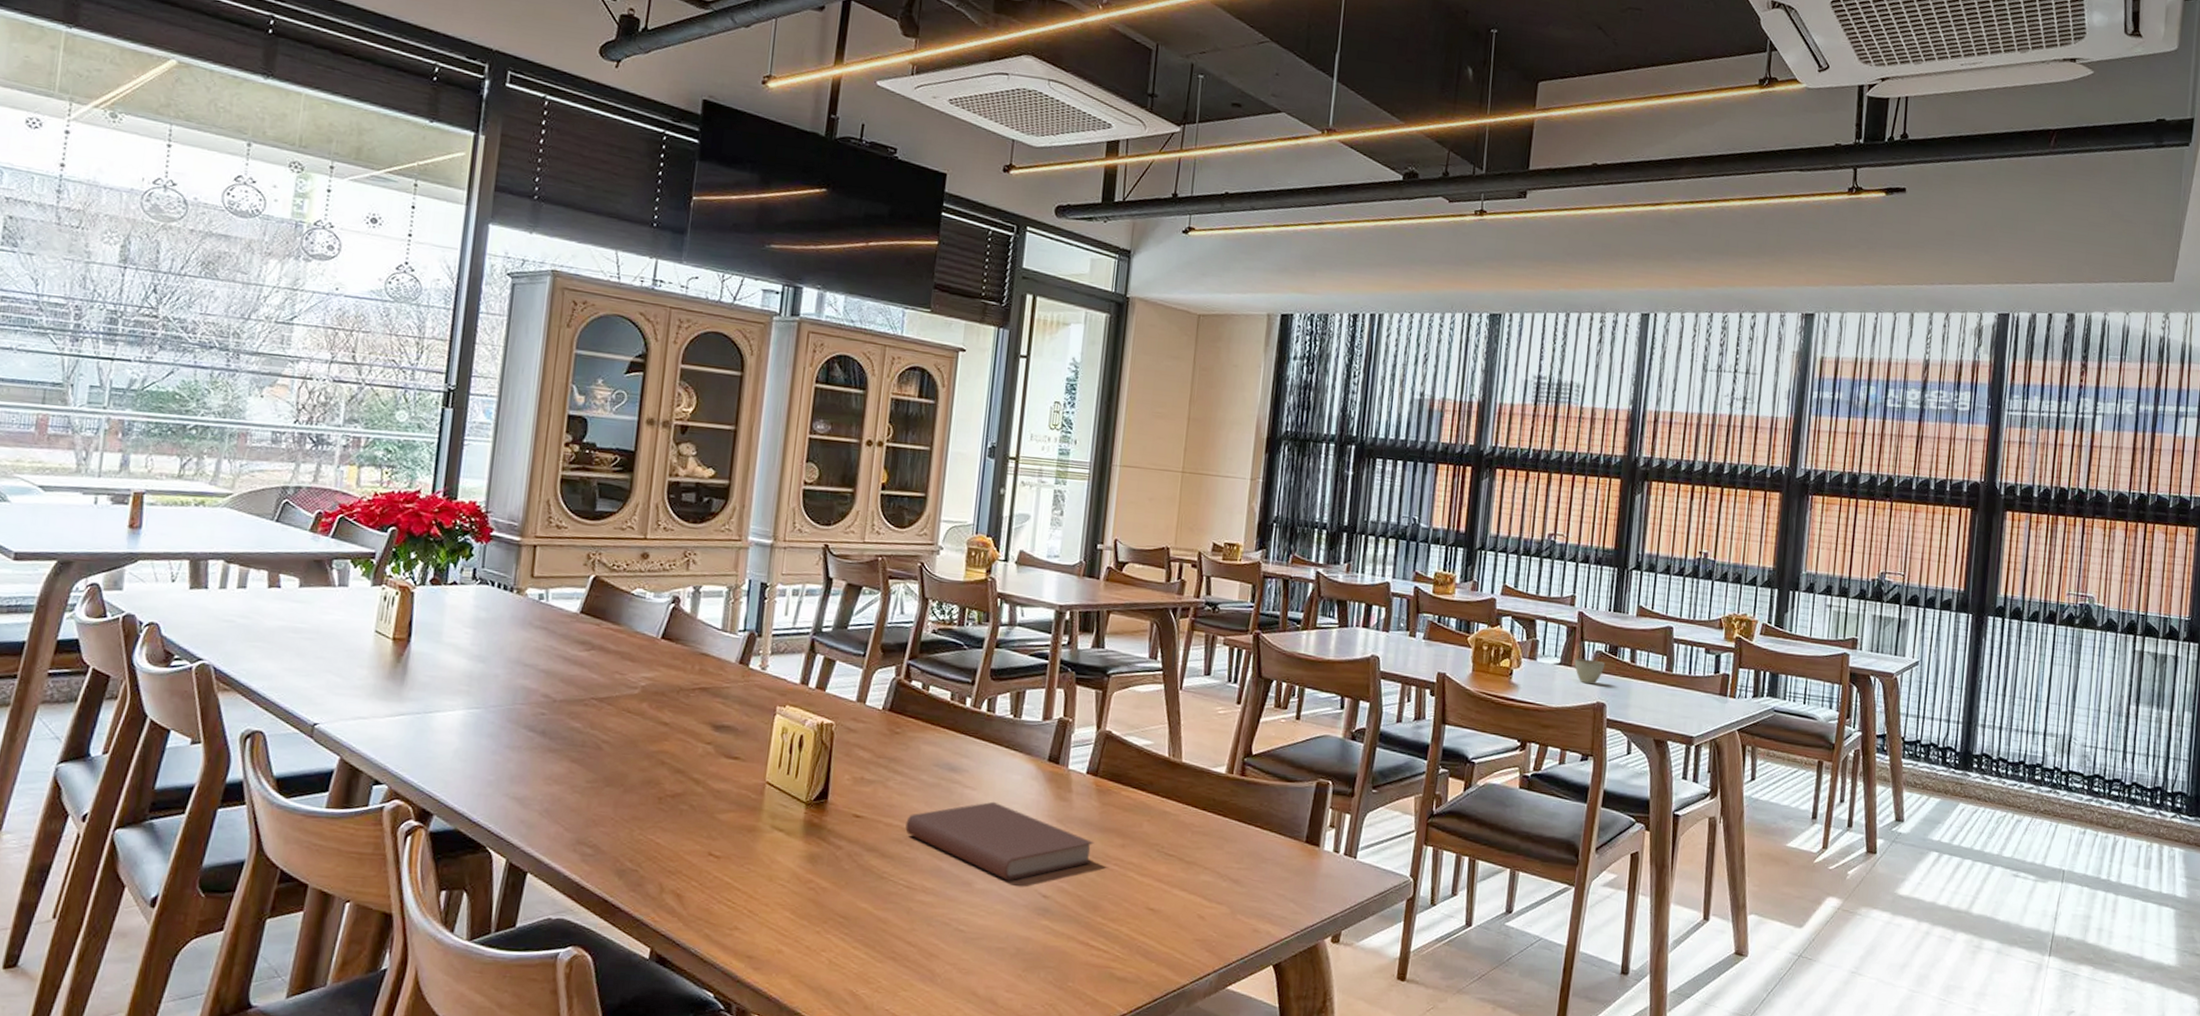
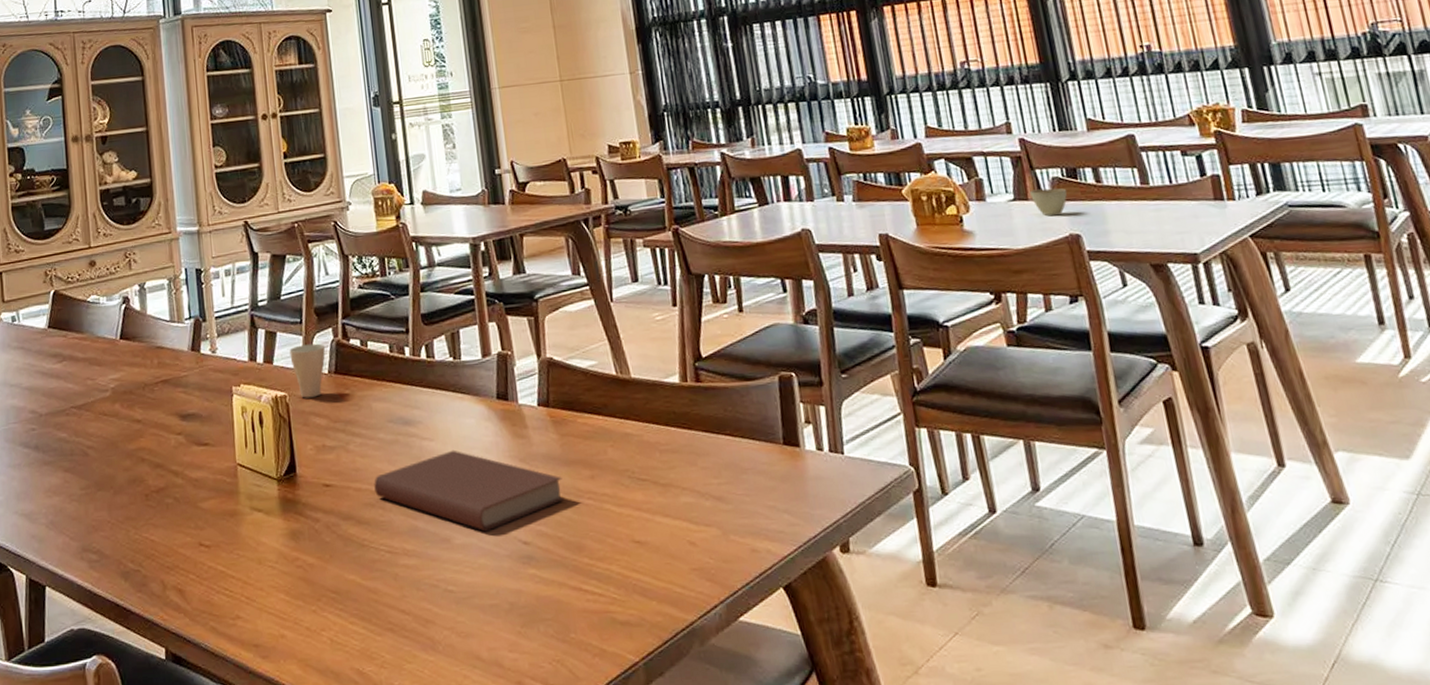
cup: none [845,677,884,731] -> present [289,343,325,398]

